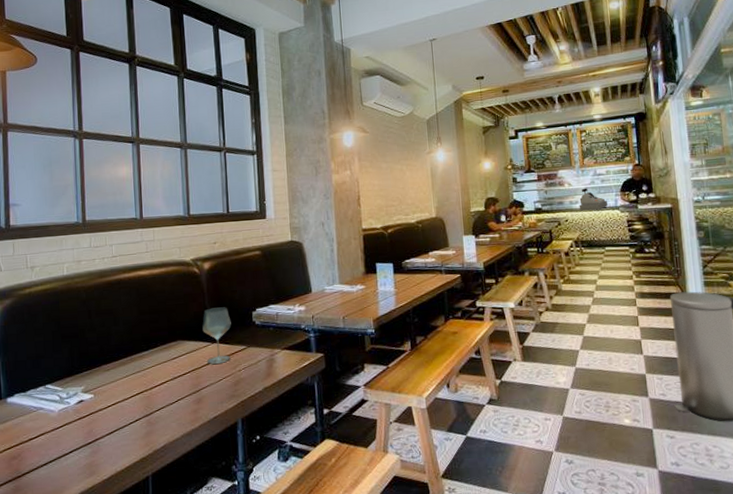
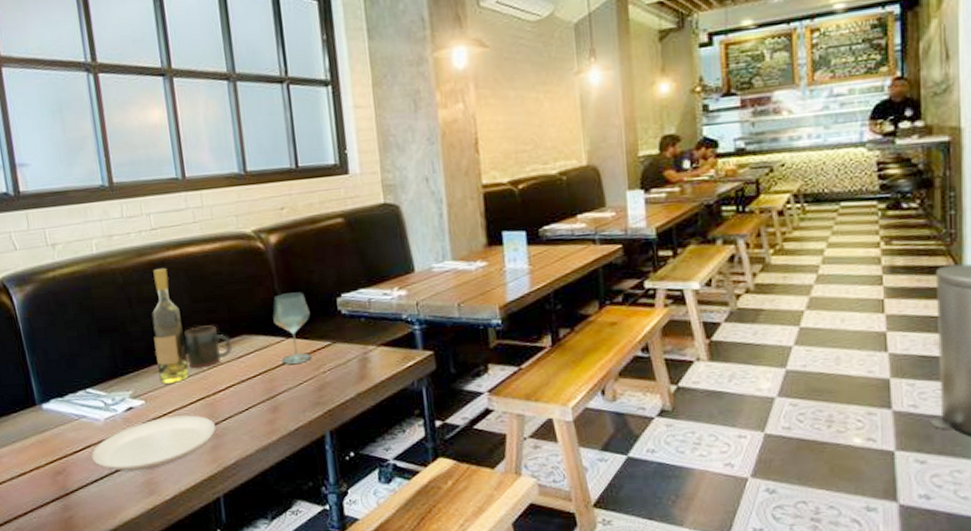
plate: none [44,406,151,455] -> present [92,415,216,471]
bottle: none [105,286,132,380] -> present [150,267,189,384]
mug: none [130,333,168,368] -> present [183,325,232,369]
cash register: present [579,188,608,211] -> none [803,116,847,151]

